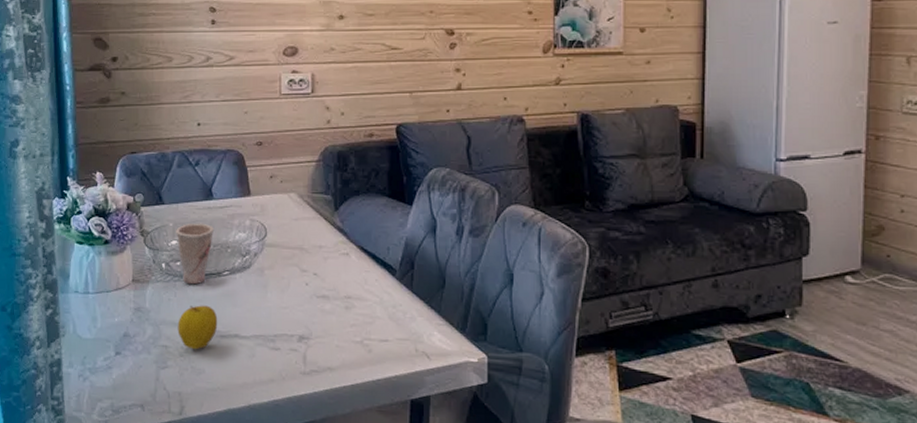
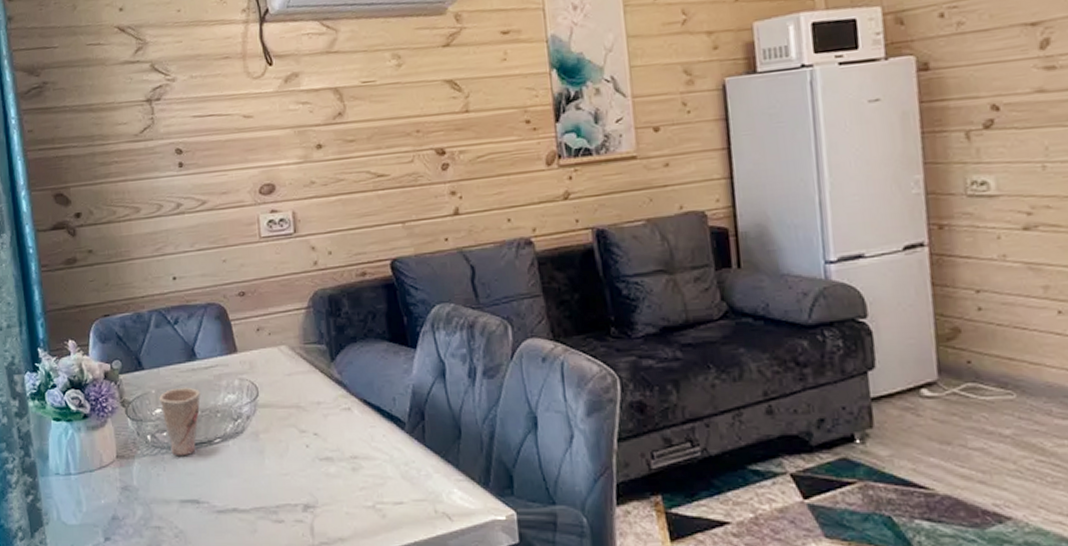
apple: present [177,305,218,350] -> none [169,478,214,529]

